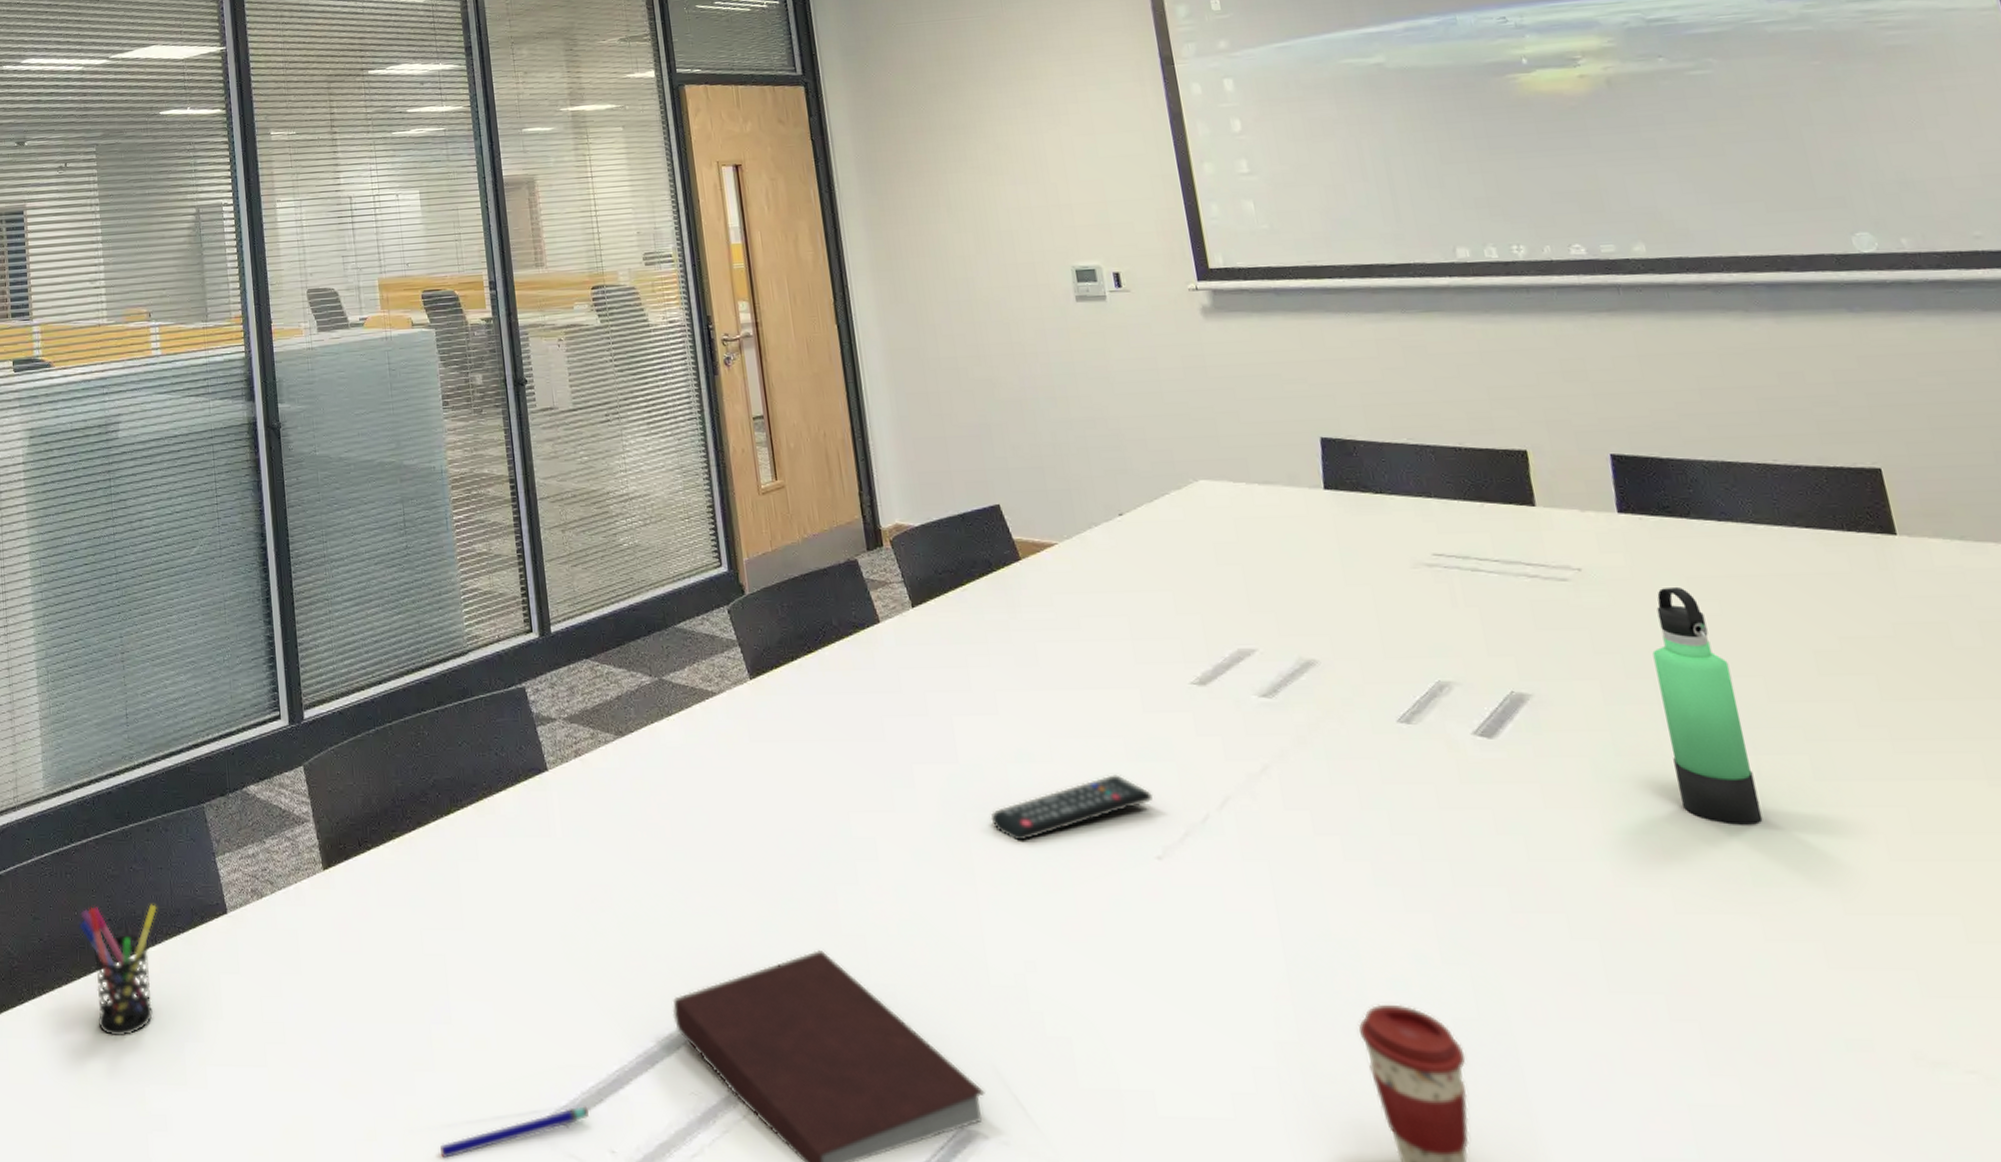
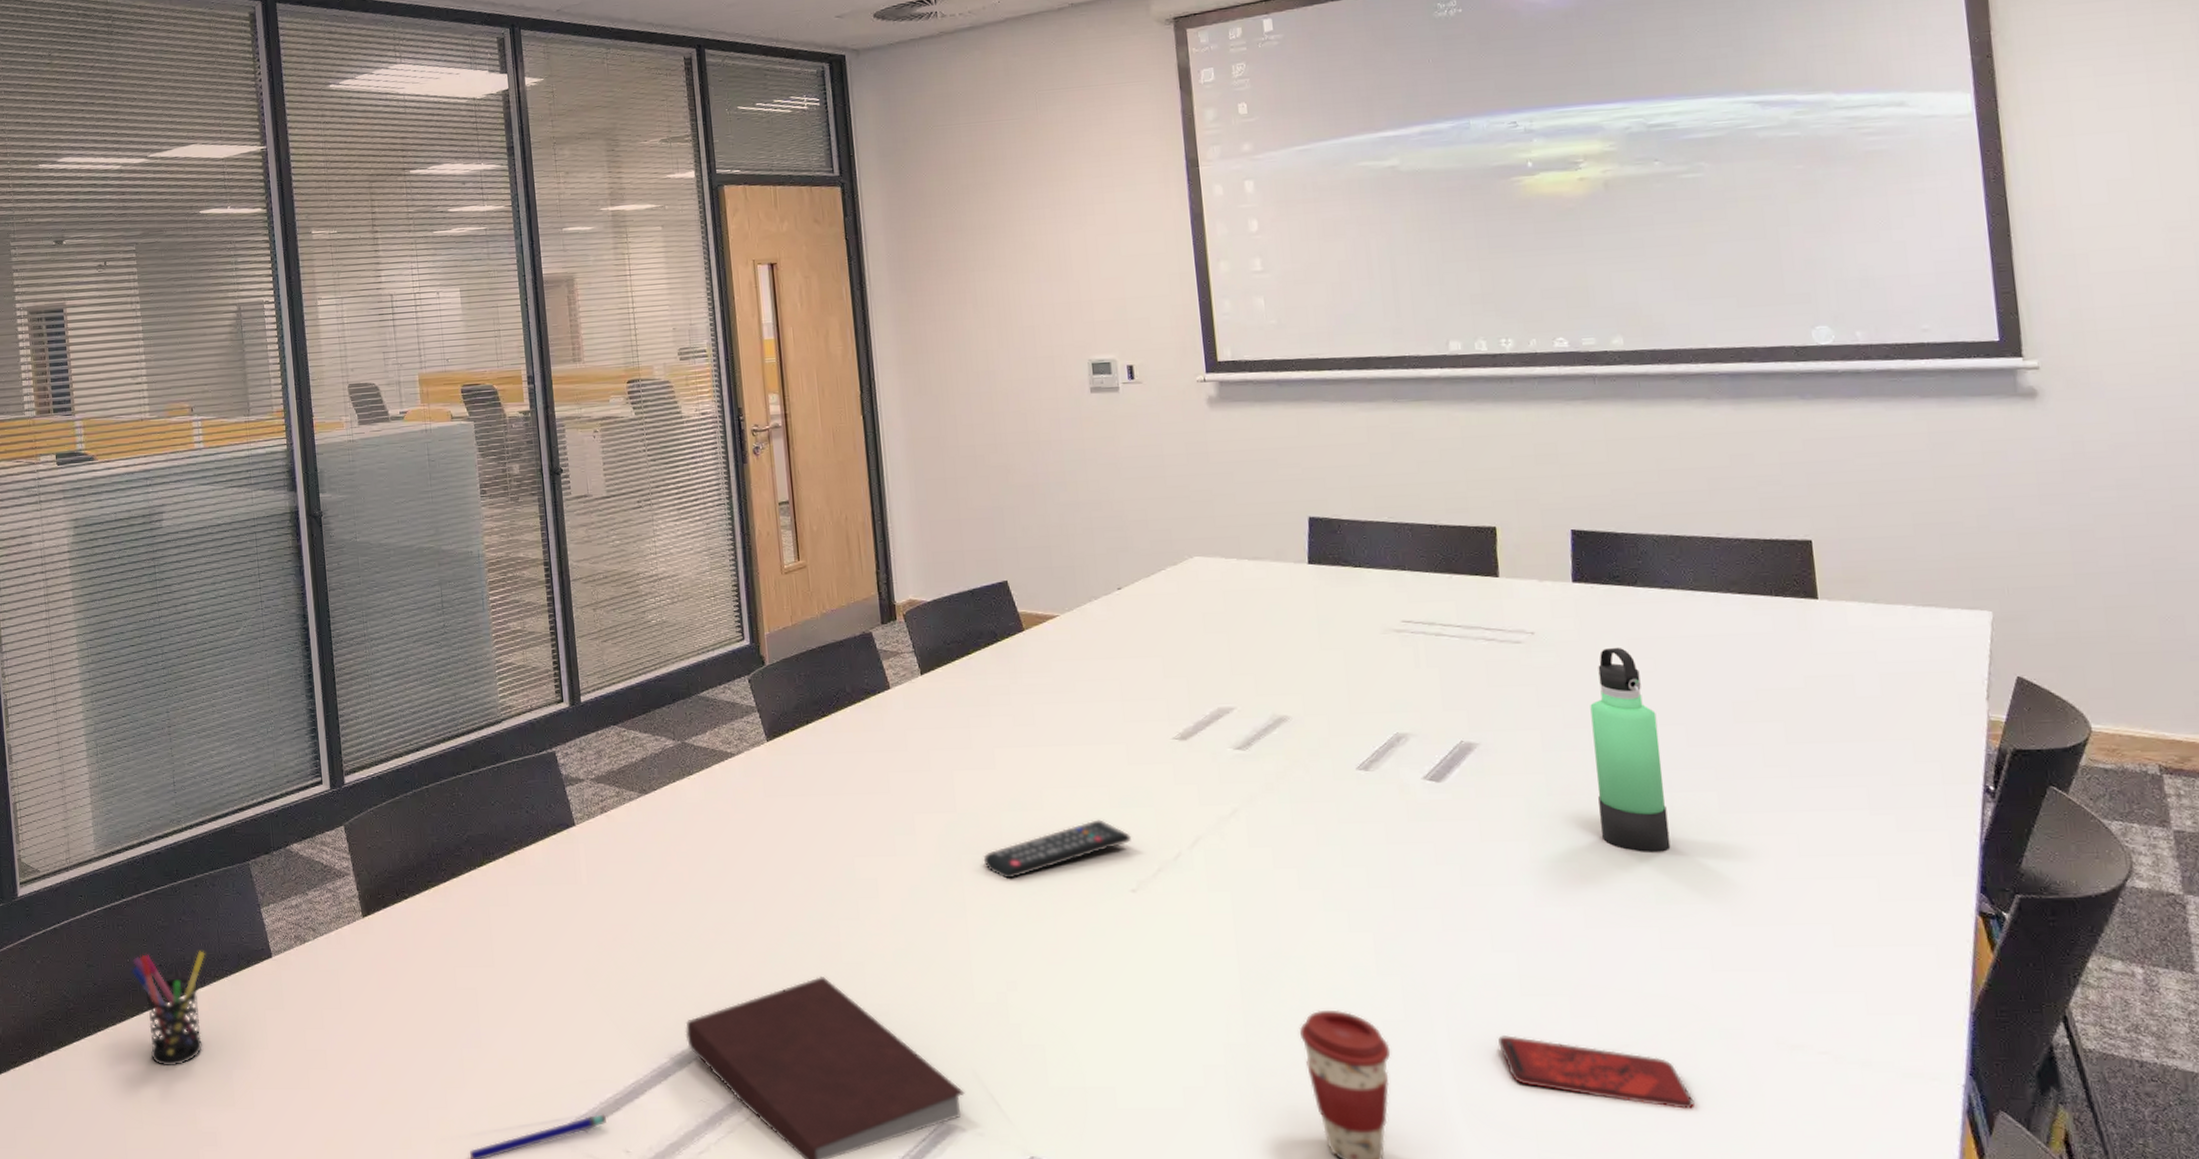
smartphone: none [1588,1040,1828,1138] -> present [1497,1035,1696,1110]

